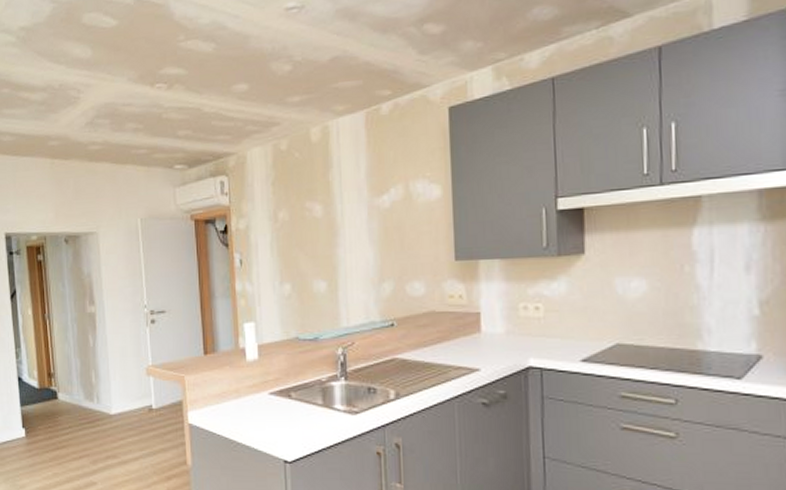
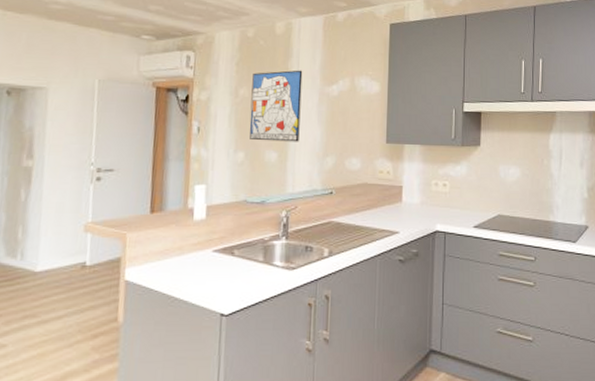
wall art: none [291,181,349,270] -> present [249,70,303,142]

